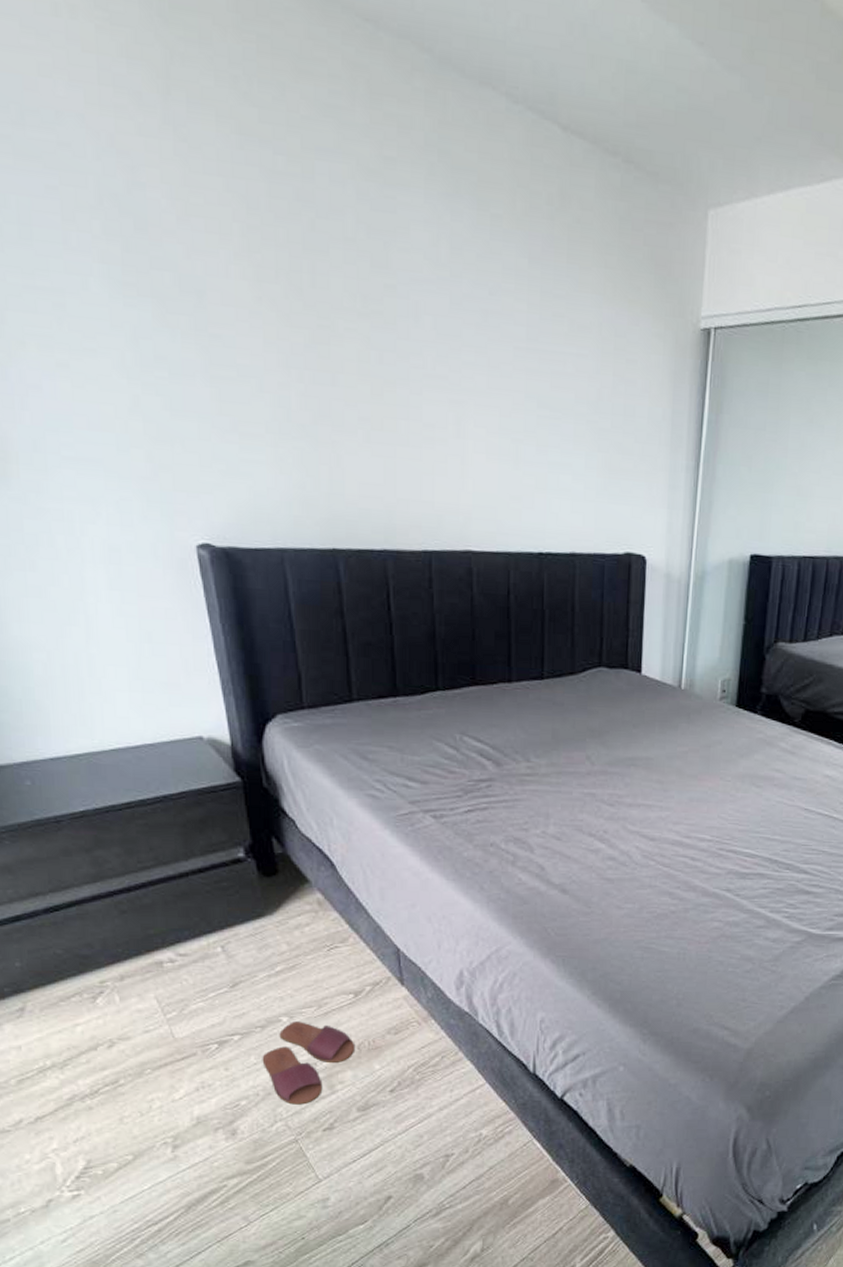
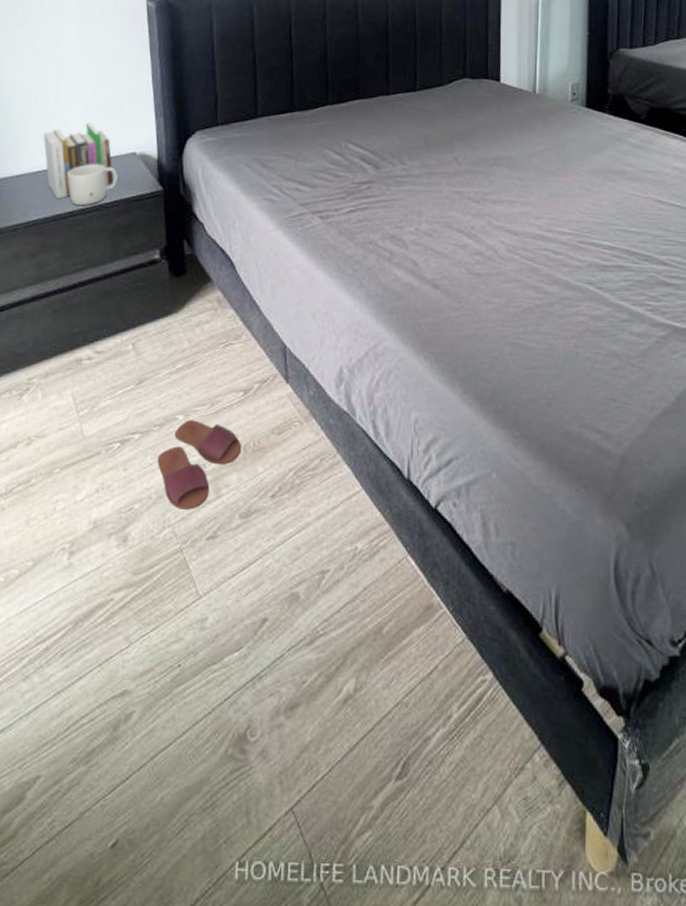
books: none [78,697,178,788] -> present [43,122,114,199]
mug: none [117,748,183,797] -> present [67,164,118,206]

